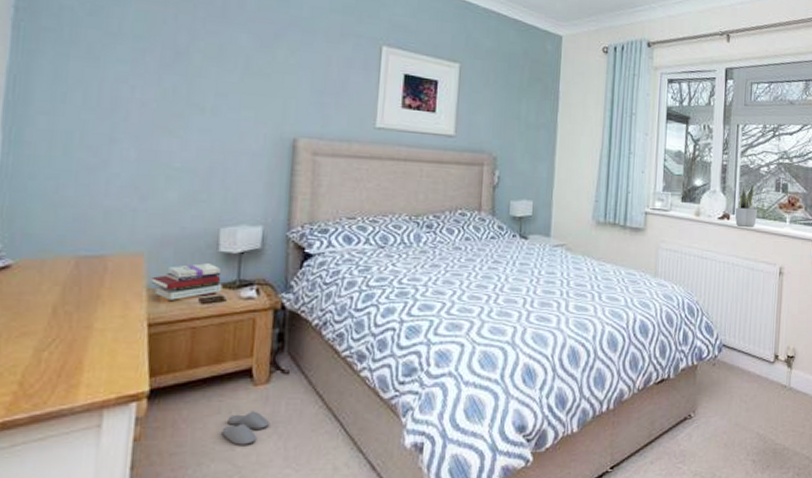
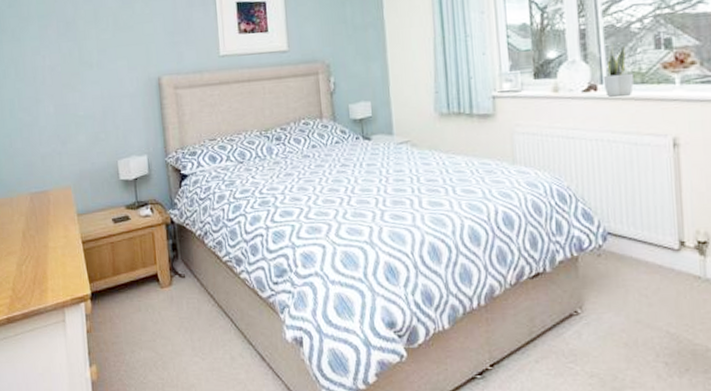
books: present [151,263,223,300] -> none [79,190,127,222]
slippers: present [221,411,270,445] -> none [144,309,178,337]

